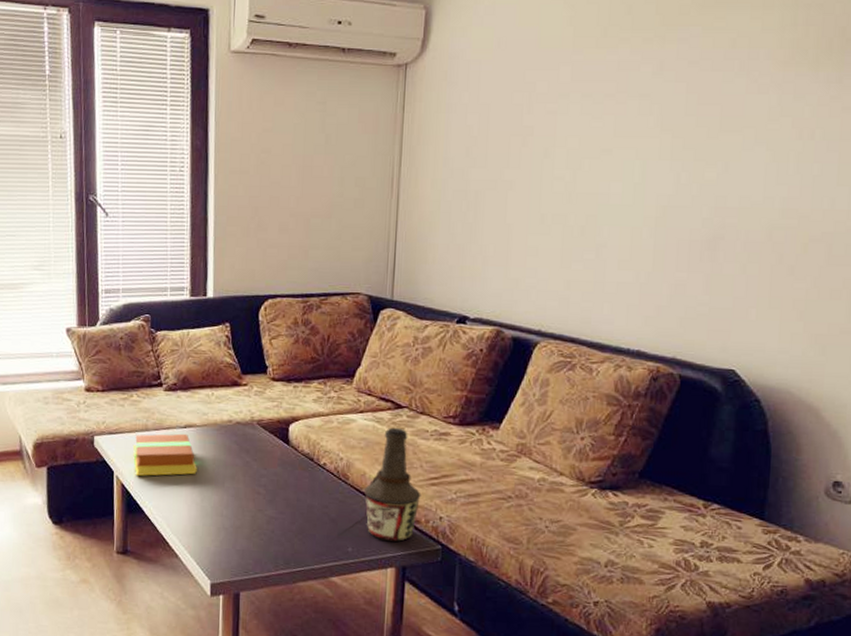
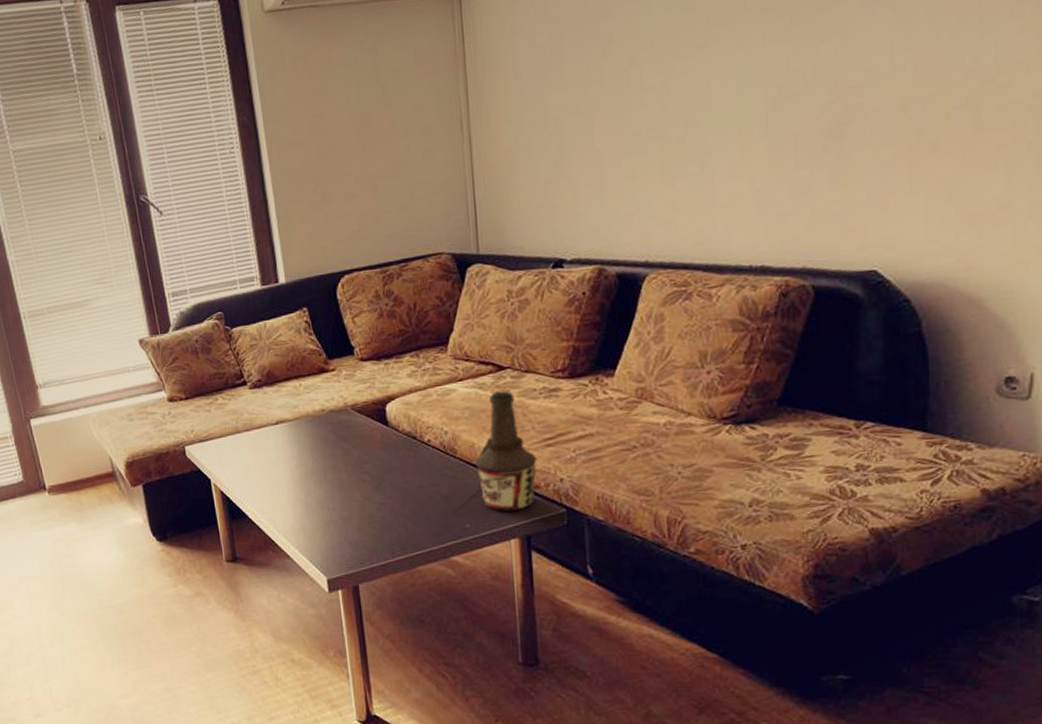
book: present [132,433,197,476] -> none [225,430,296,480]

